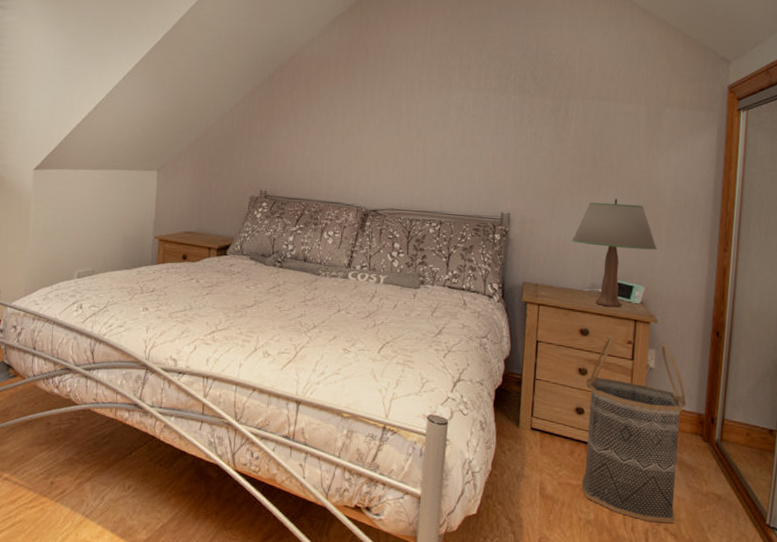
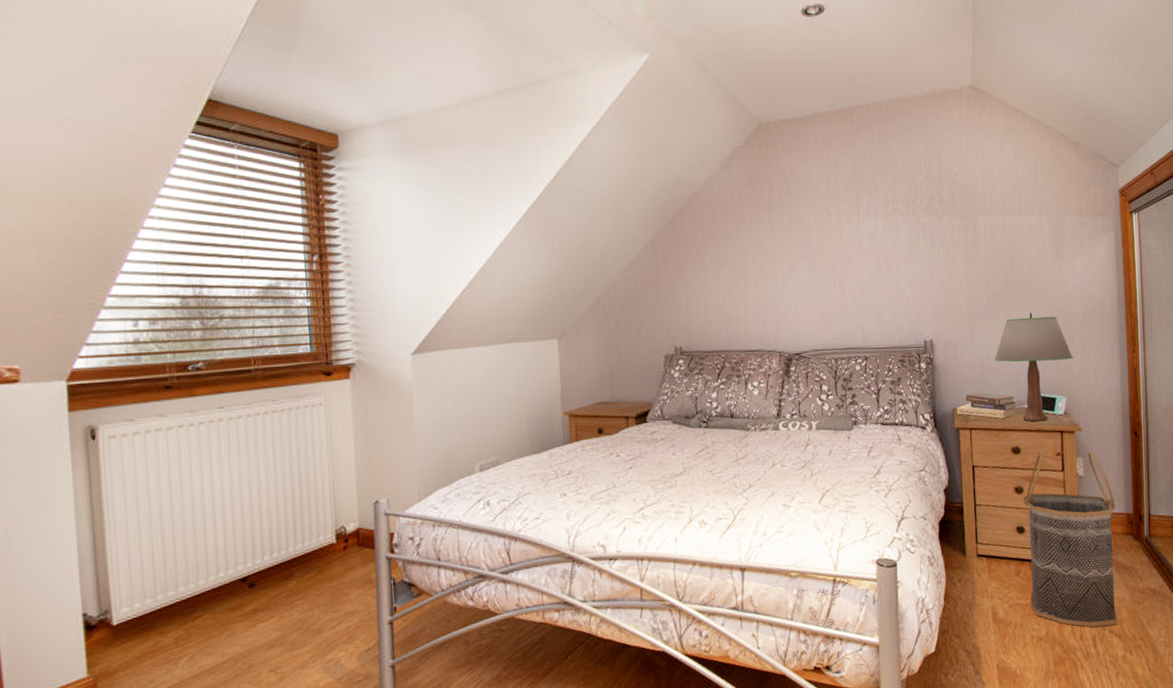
books: none [526,270,590,299] -> present [956,392,1017,419]

